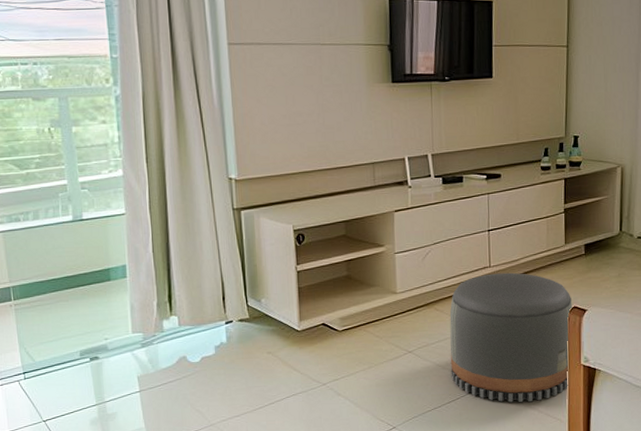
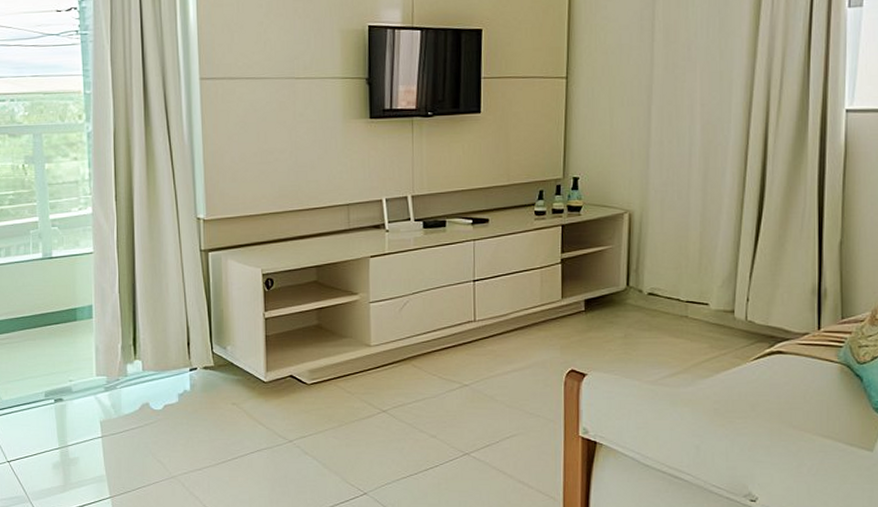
pouf: present [449,272,573,403] -> none [428,328,570,475]

